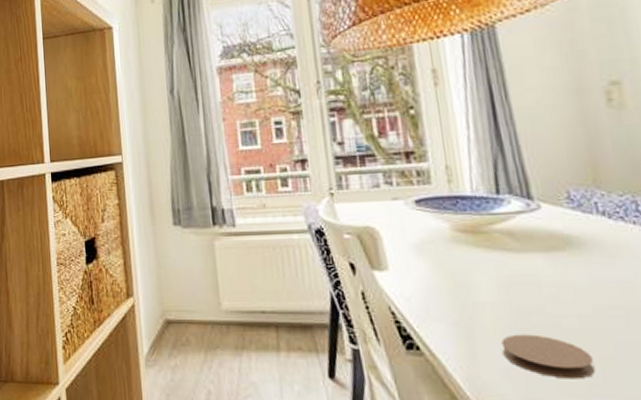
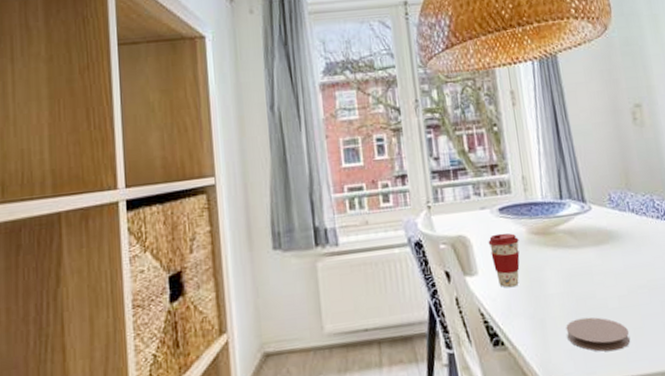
coffee cup: none [401,227,441,289] -> present [488,233,520,288]

